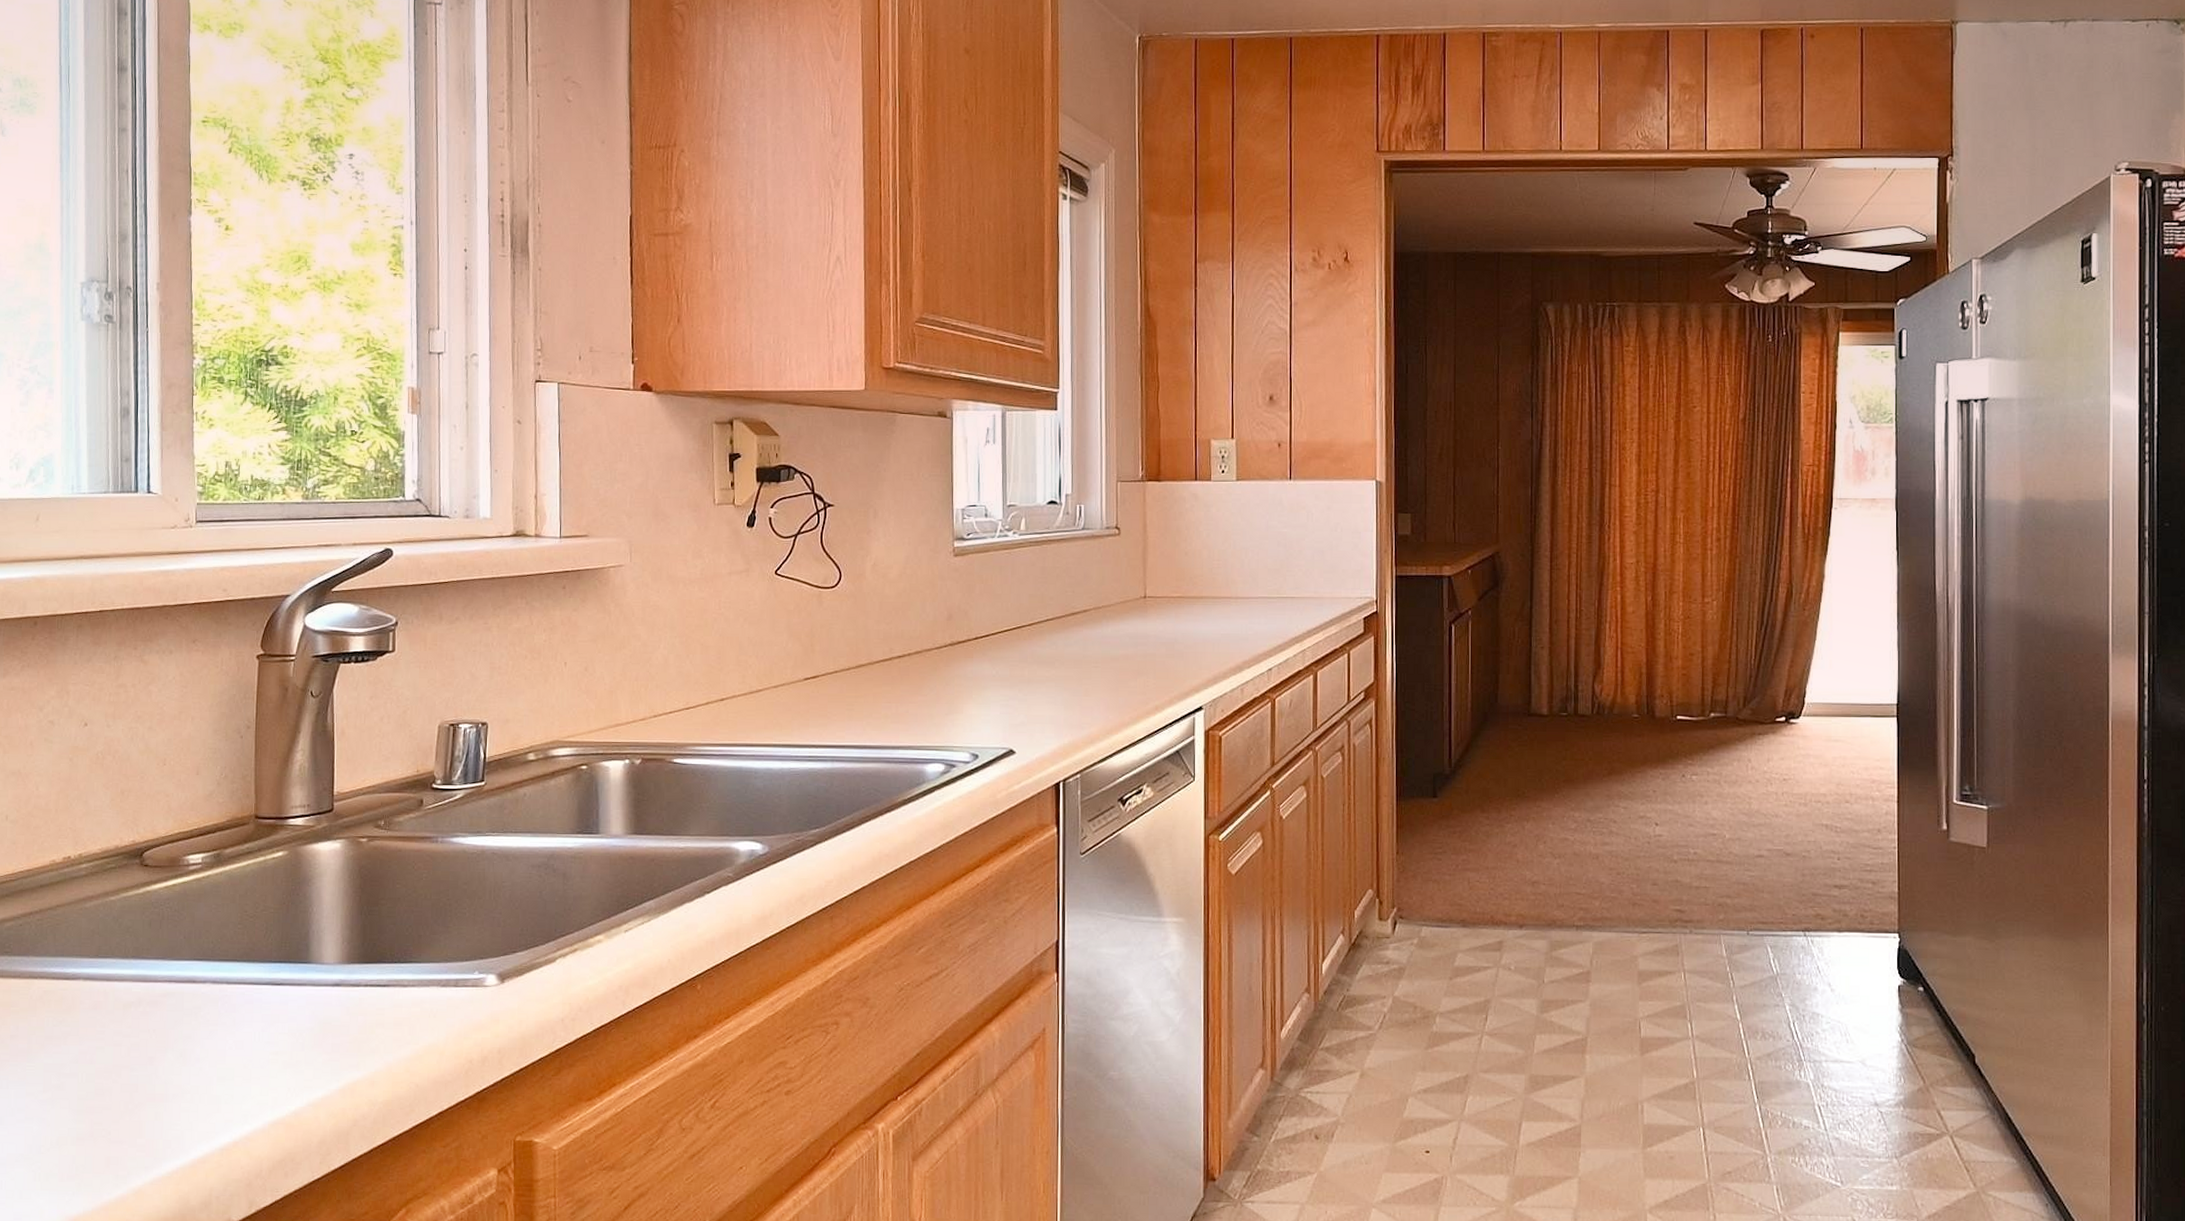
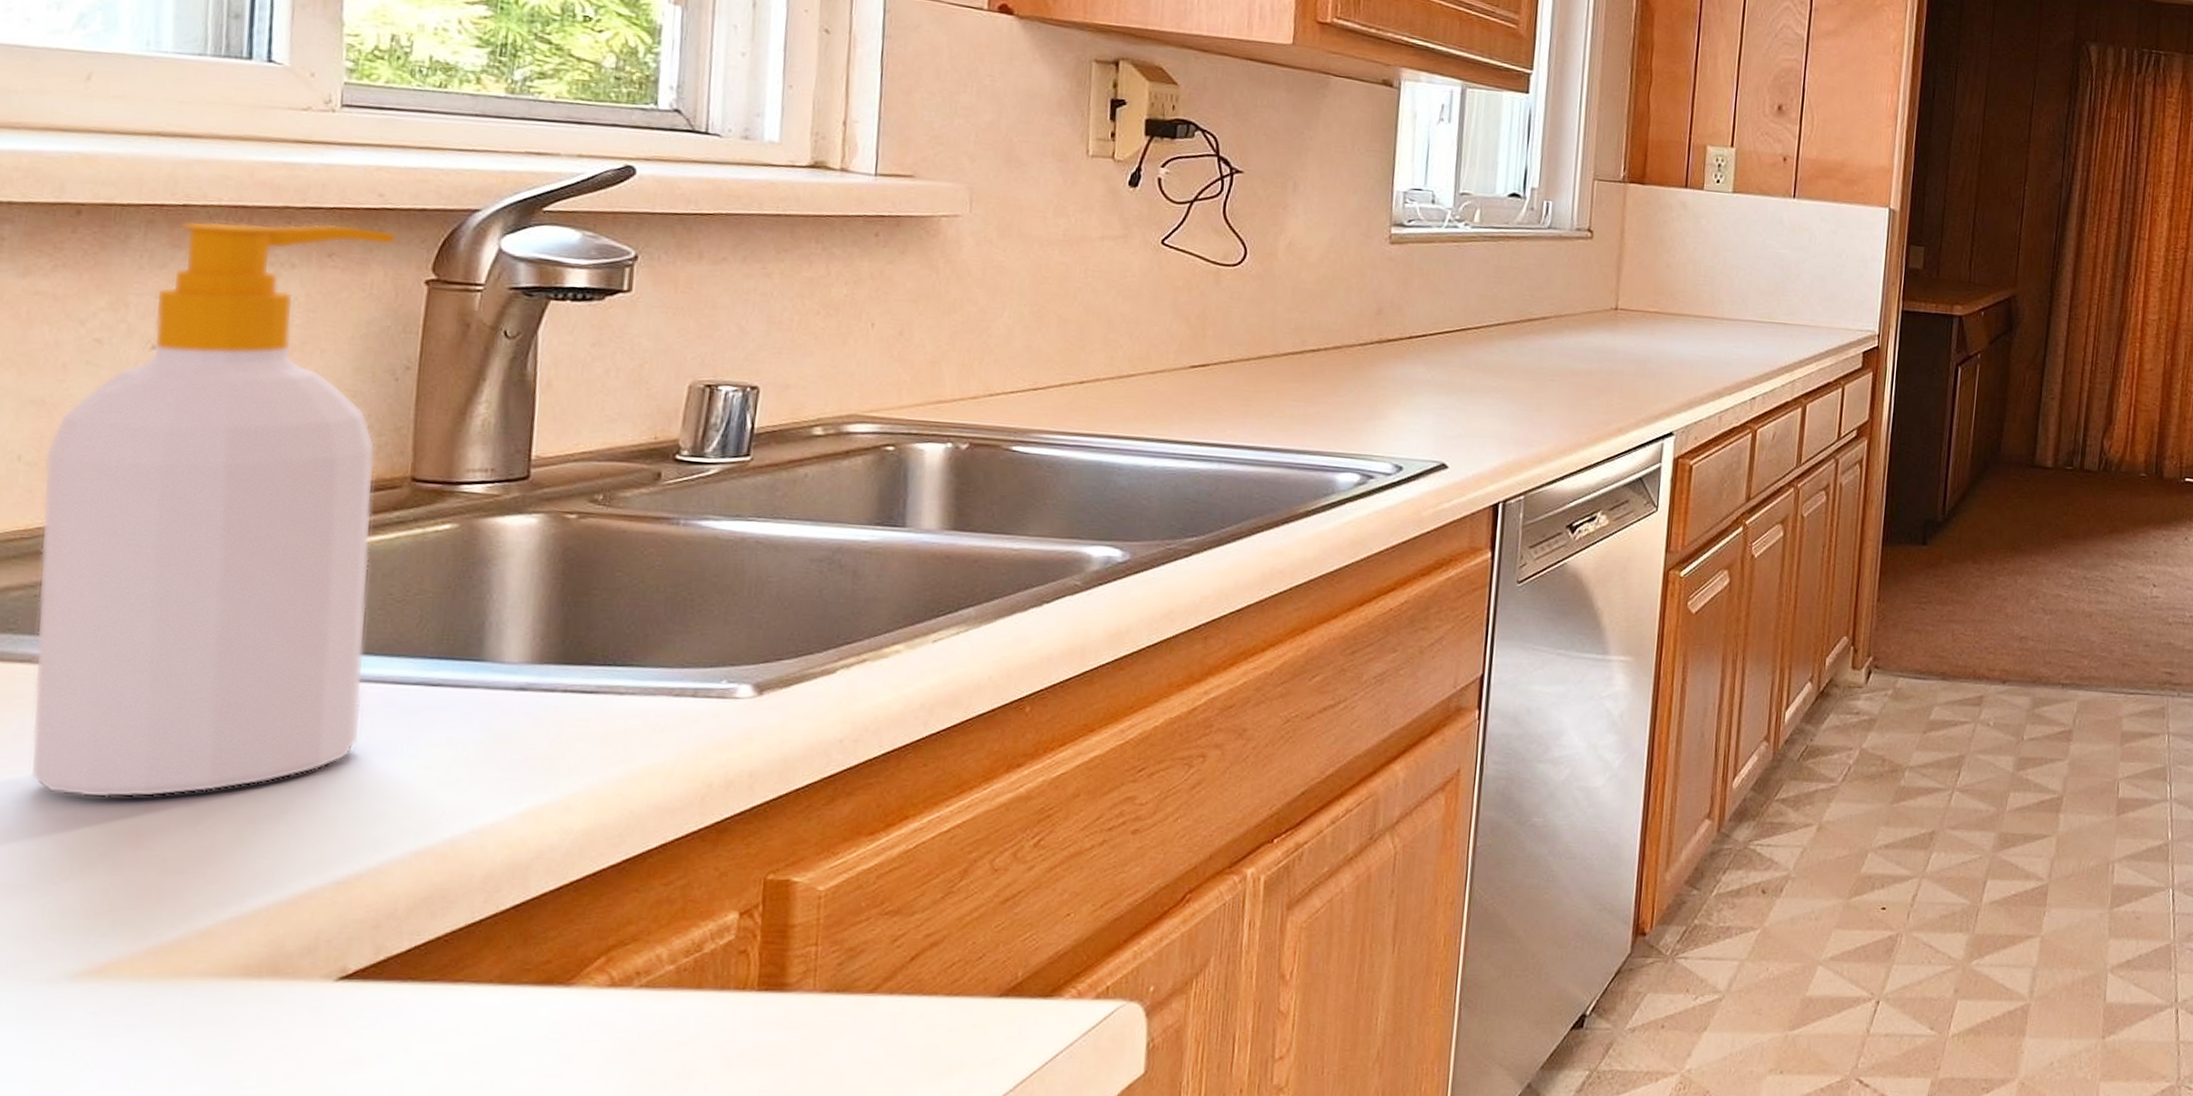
soap bottle: none [22,616,236,1083] -> present [30,221,396,798]

